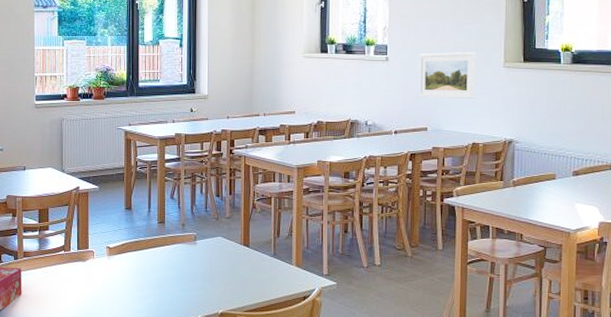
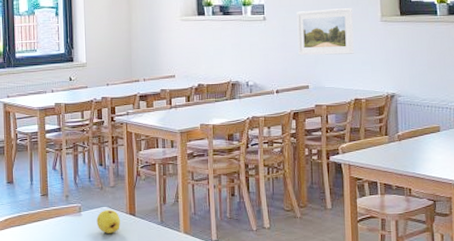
fruit: none [211,239,234,263] -> present [96,209,120,233]

